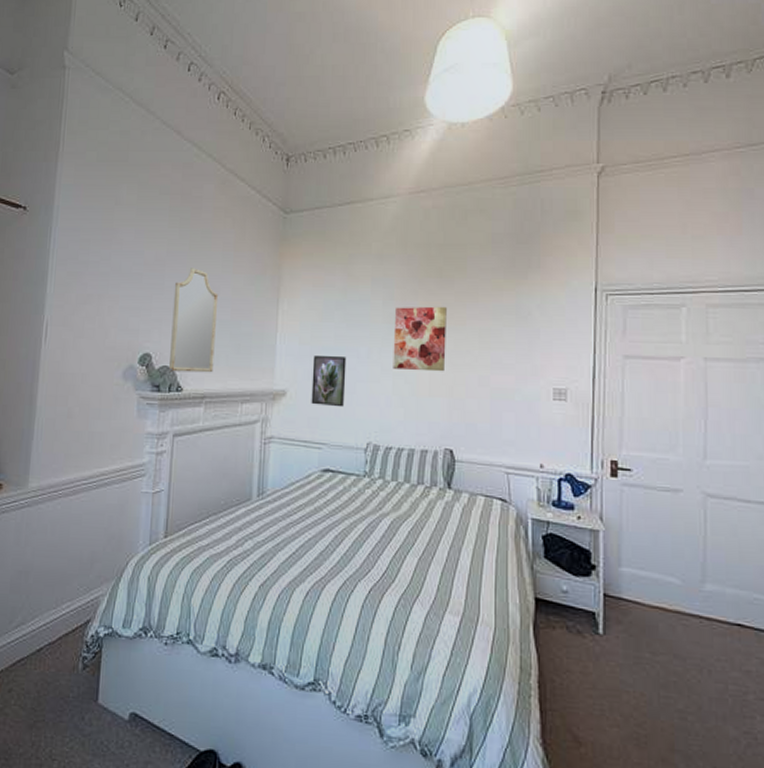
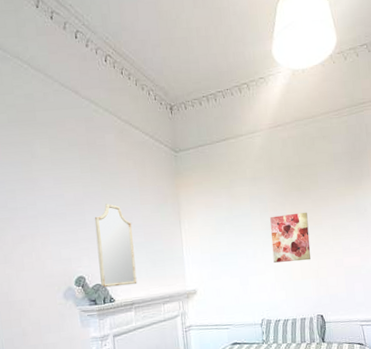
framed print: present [311,356,347,407] -> none [213,258,241,298]

